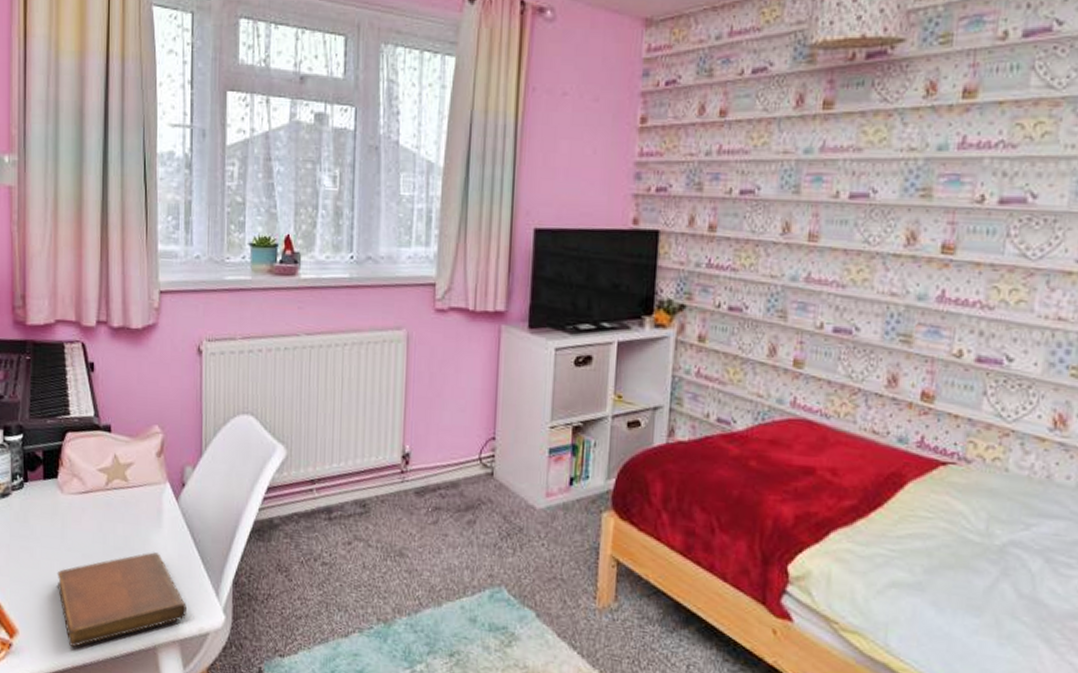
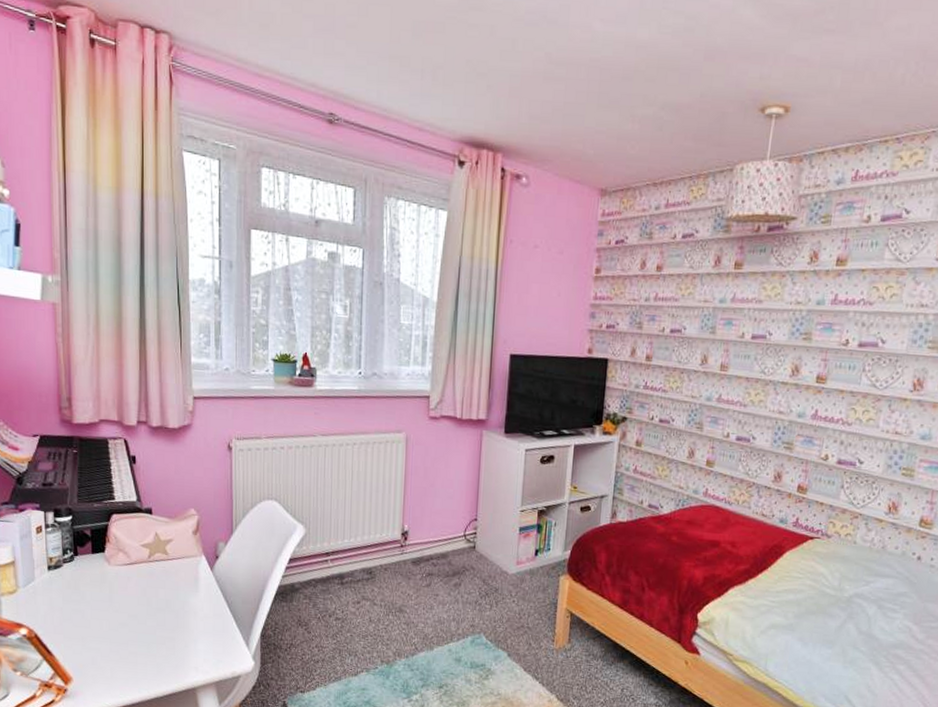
notebook: present [57,552,187,647] -> none [106,612,221,690]

